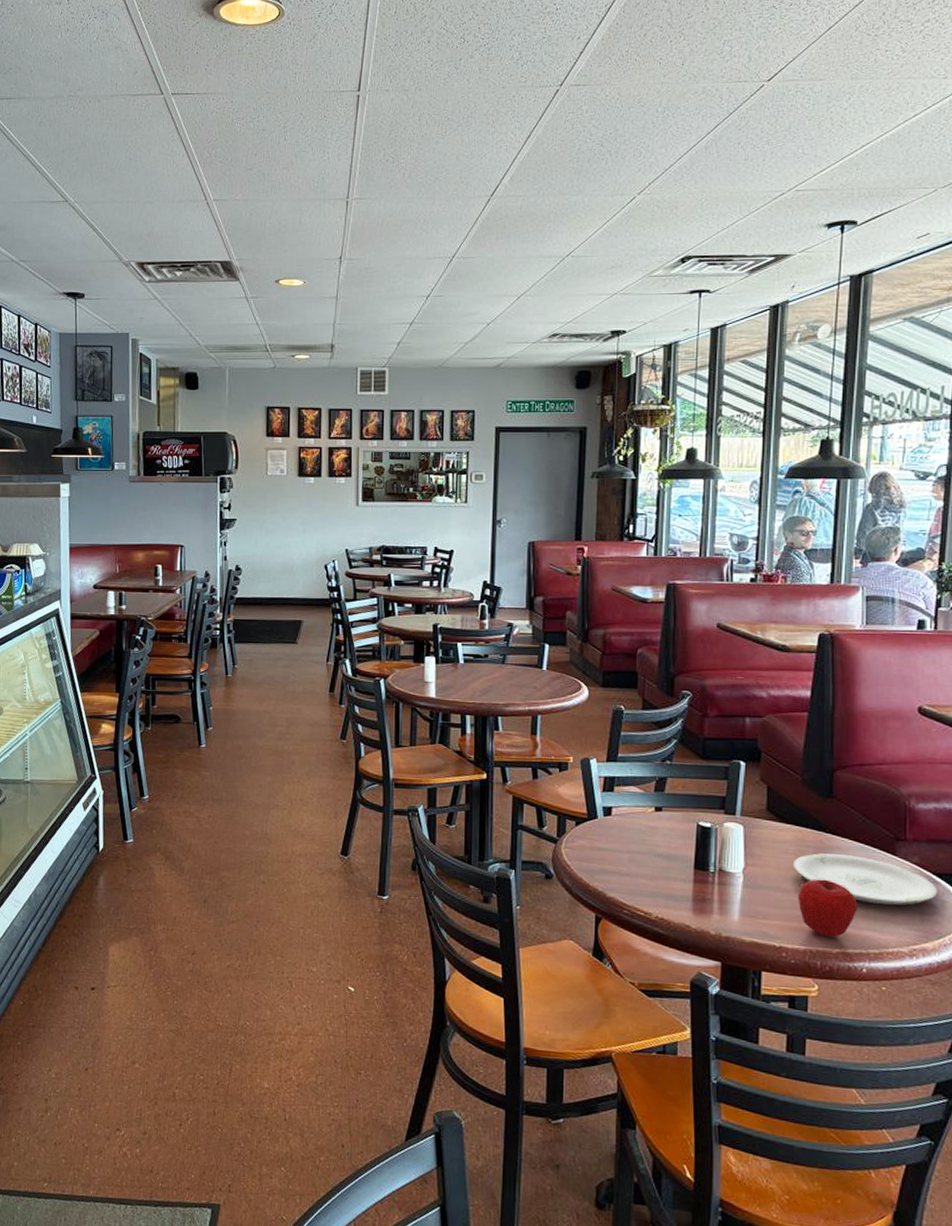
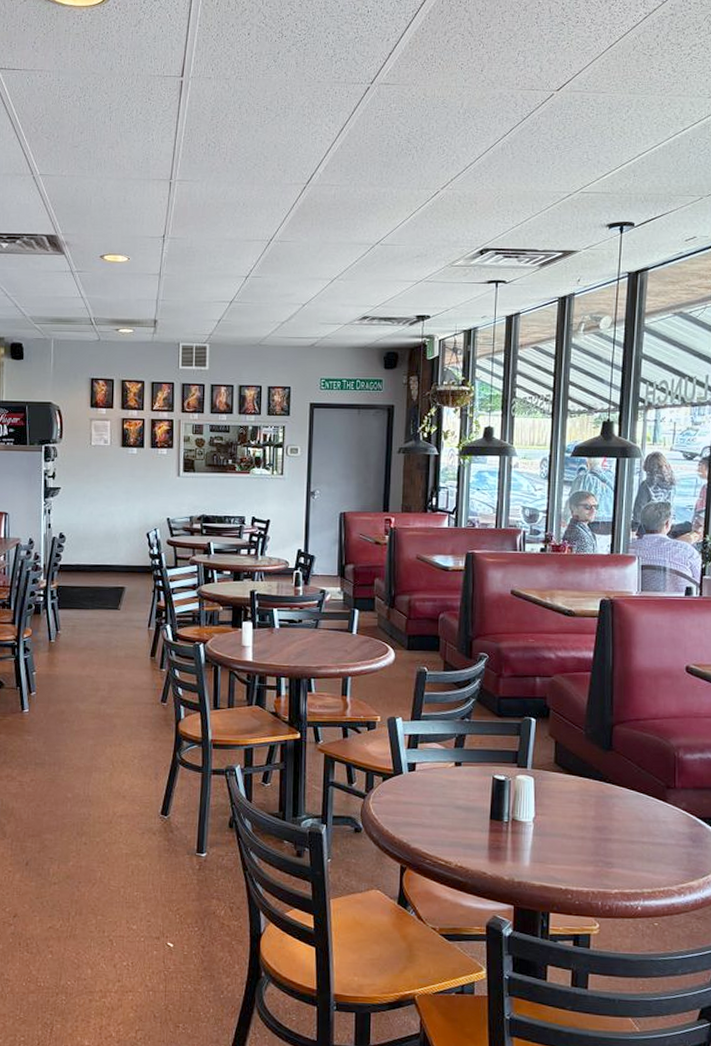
plate: present [793,853,937,906] -> none [578,802,702,848]
apple: present [797,878,858,938] -> none [581,825,634,880]

